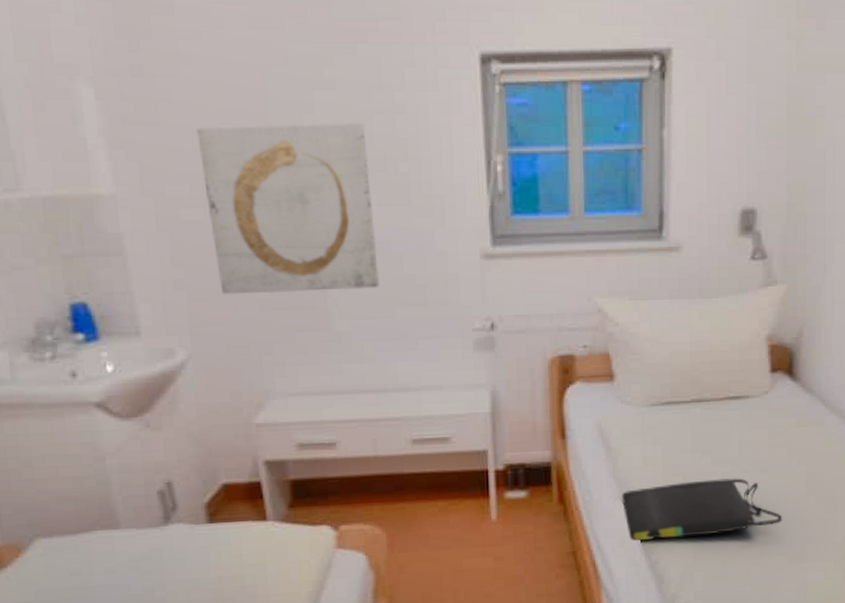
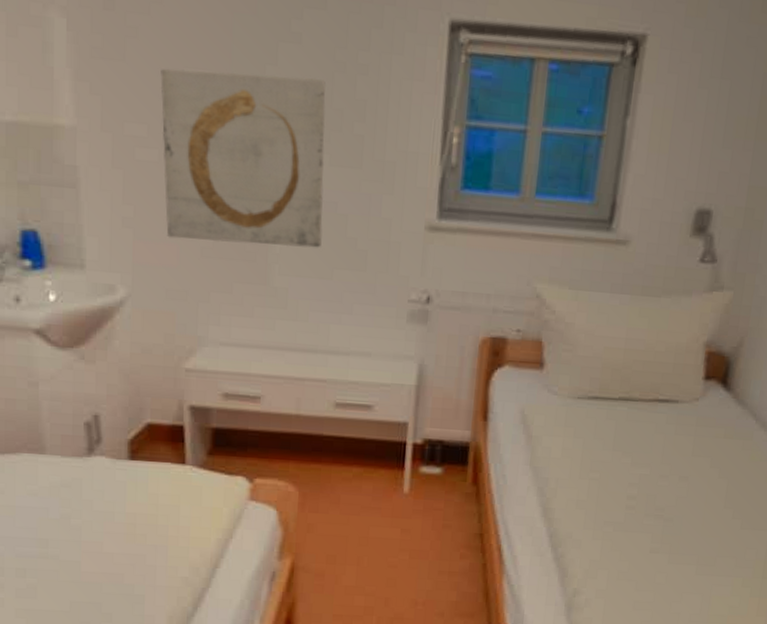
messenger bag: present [622,478,783,542] -> none [535,479,697,536]

